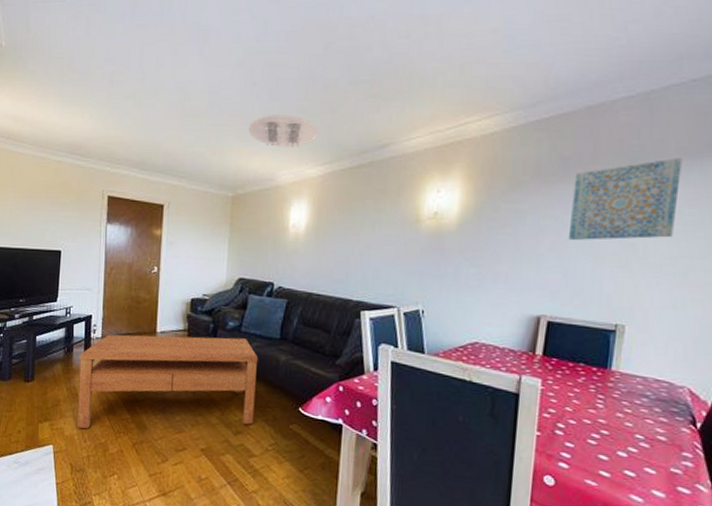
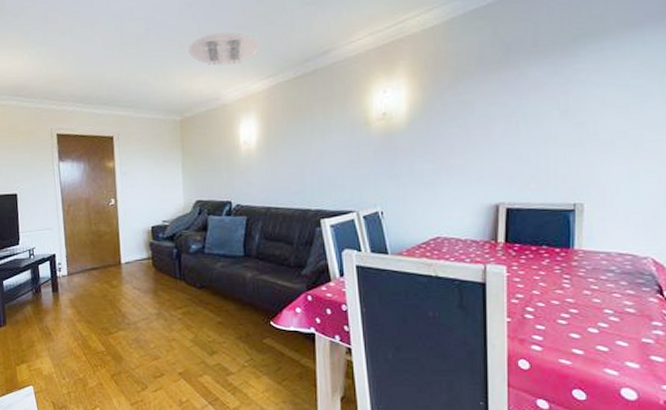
coffee table: present [77,334,259,429] -> none [48,260,227,367]
wall art: present [569,158,683,241] -> none [519,30,625,126]

